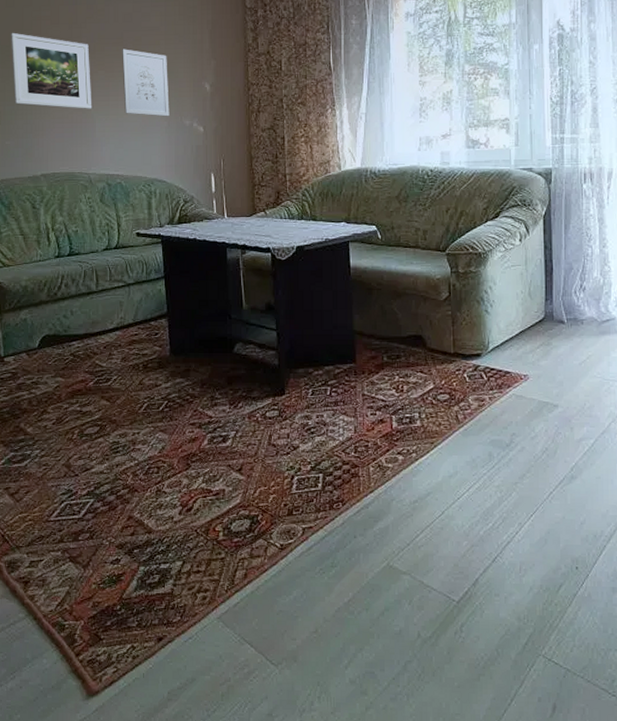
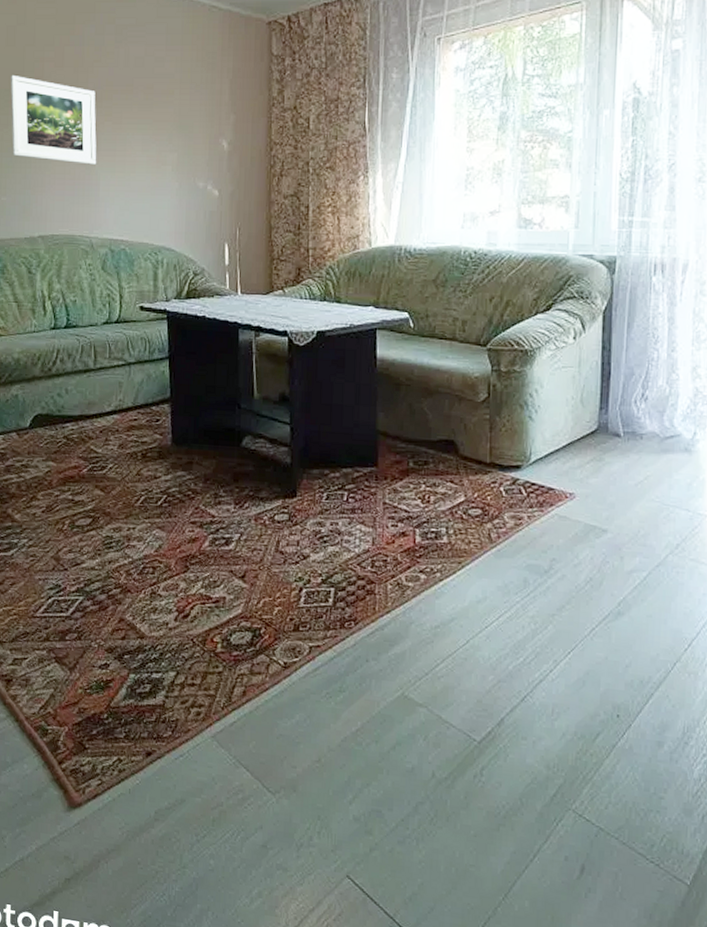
wall art: present [122,49,170,117] -> none [131,98,182,177]

